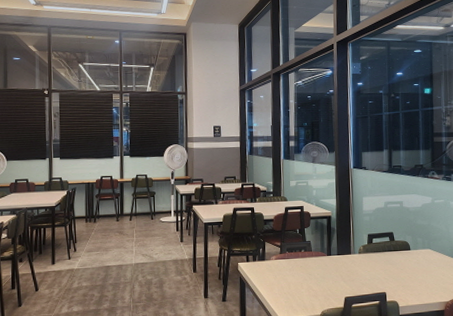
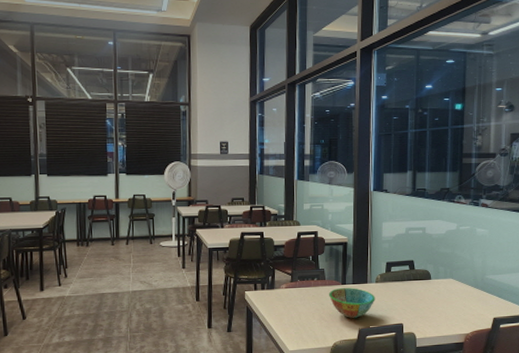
bowl: none [316,258,359,288] -> present [329,288,375,318]

